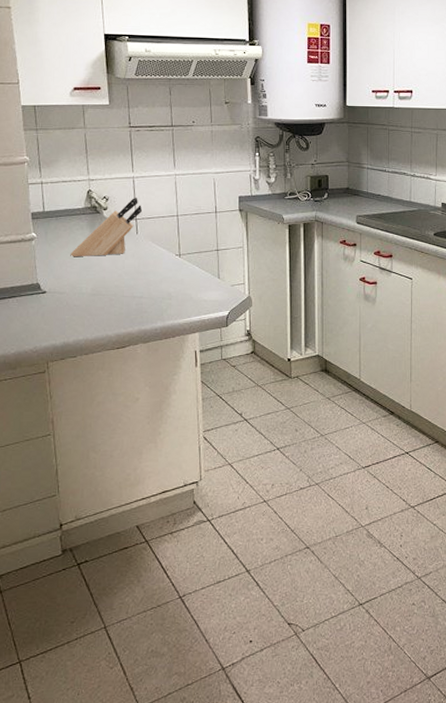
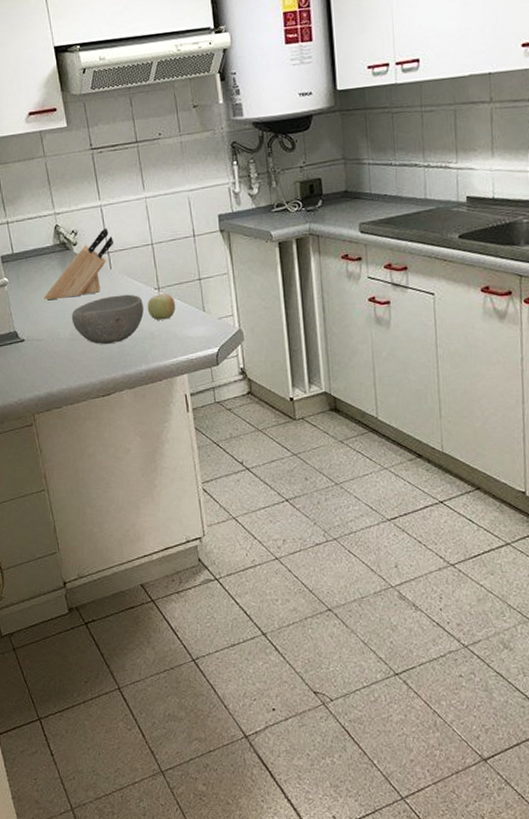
bowl: none [95,258,165,302] -> present [71,294,144,345]
fruit: none [167,258,193,283] -> present [147,292,175,321]

